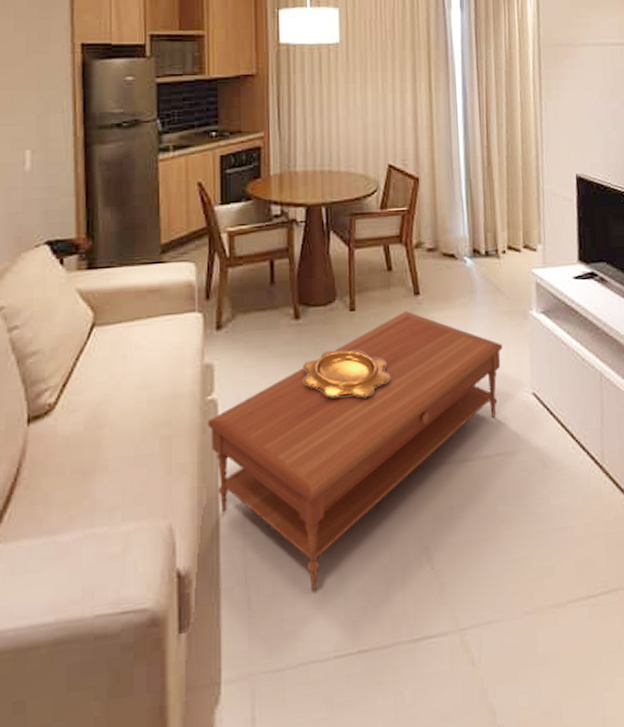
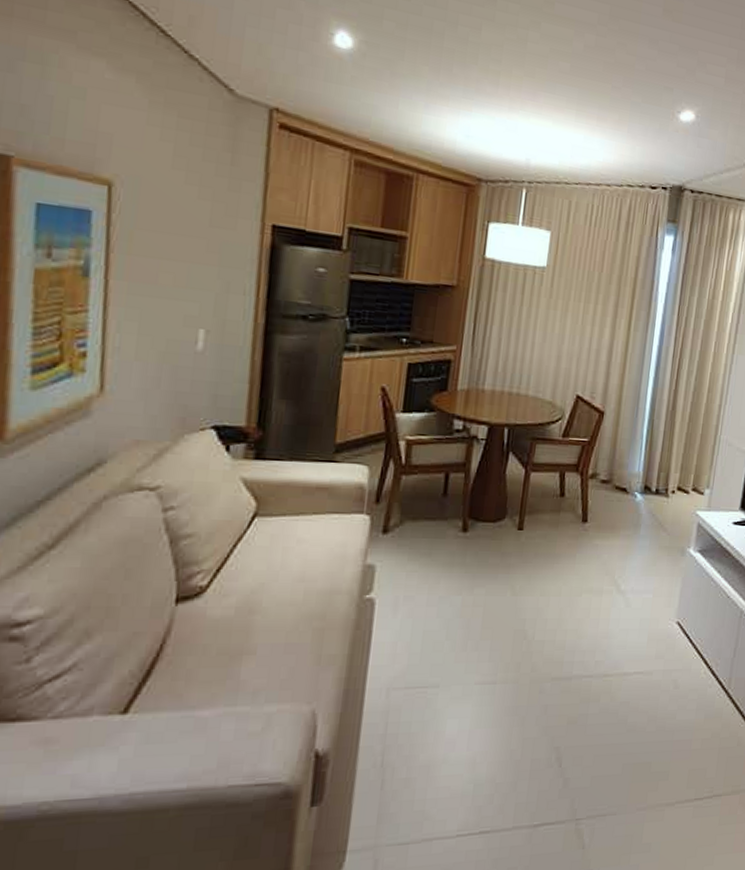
coffee table: present [207,311,503,592] -> none [362,536,657,779]
decorative bowl: present [303,349,391,397] -> none [462,564,548,610]

